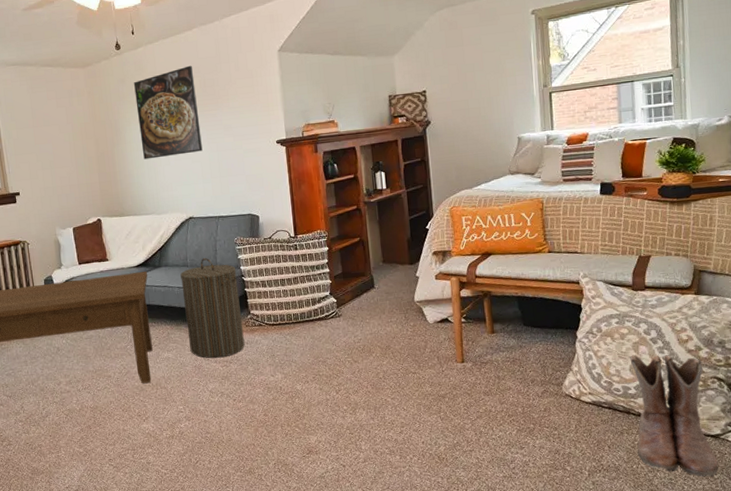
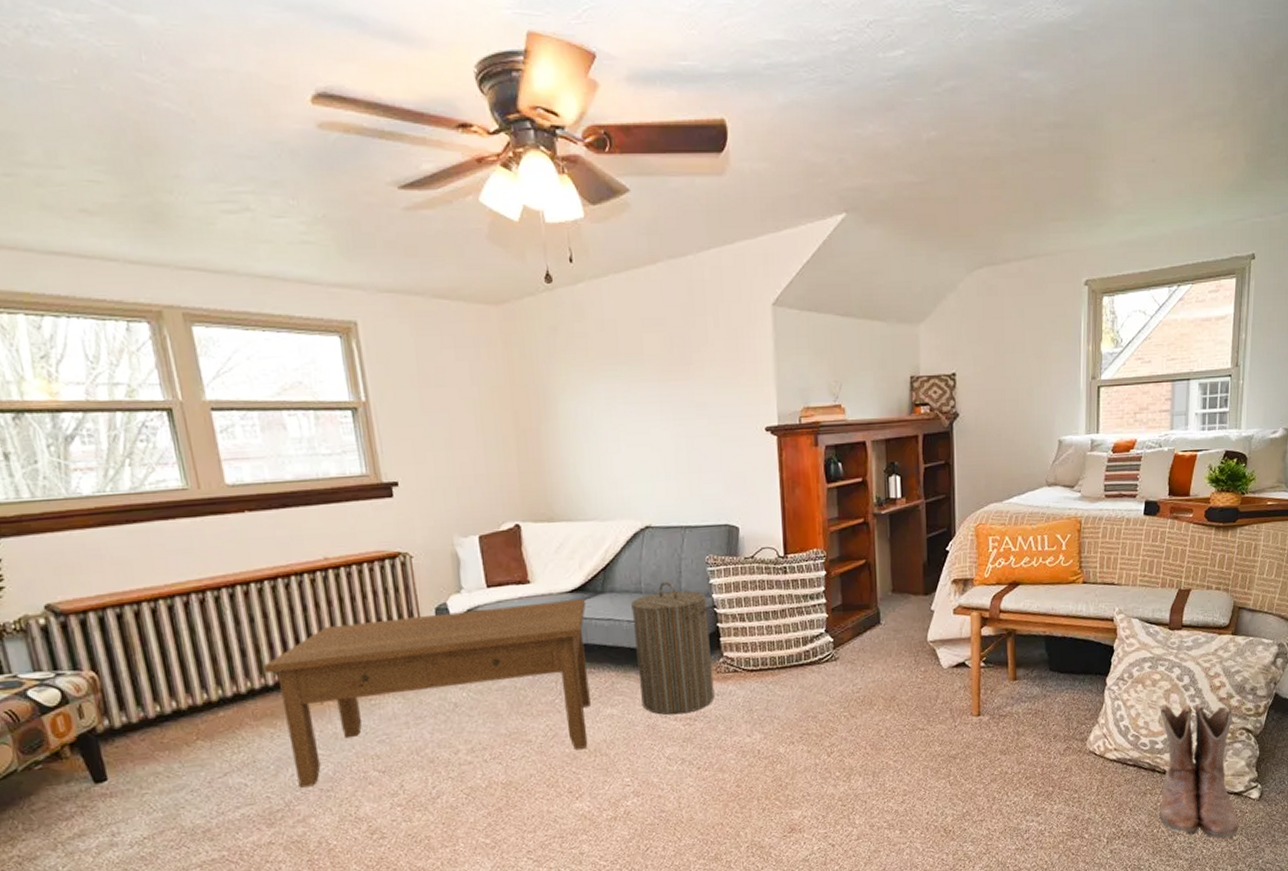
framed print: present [134,65,203,160] -> none [571,314,666,444]

